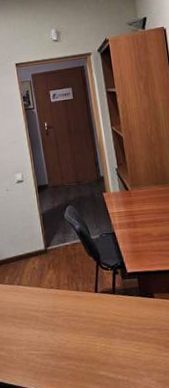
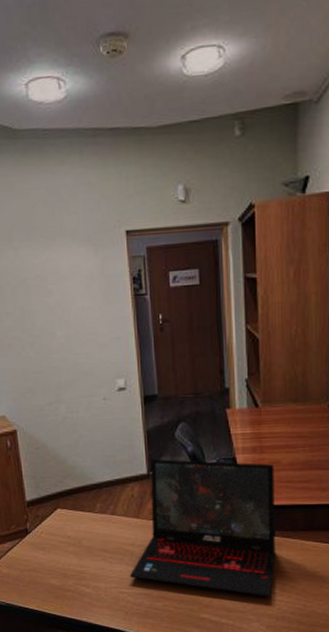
laptop: none [37,236,158,354] -> present [130,458,275,597]

